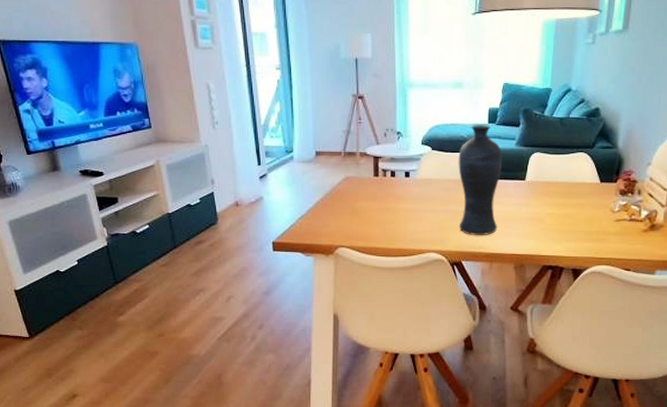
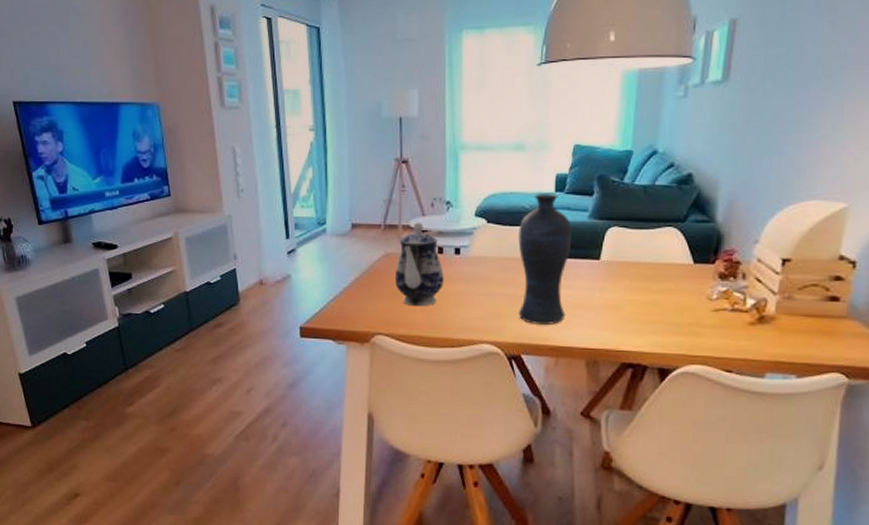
teapot: none [354,150,396,222] -> present [394,222,444,307]

